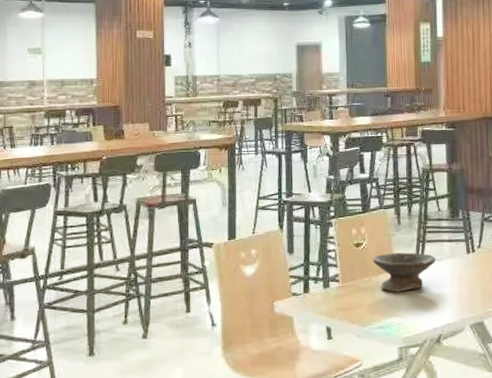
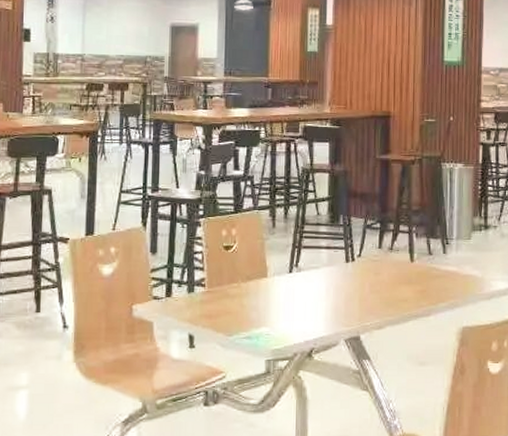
bowl: present [372,252,436,292] -> none [242,258,312,301]

